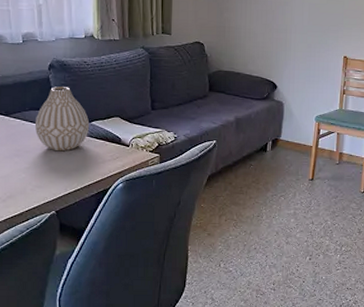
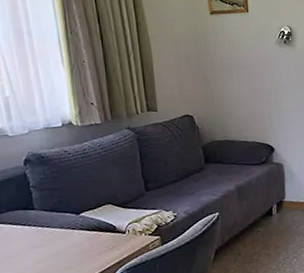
vase: present [34,86,90,152] -> none [14,180,79,251]

